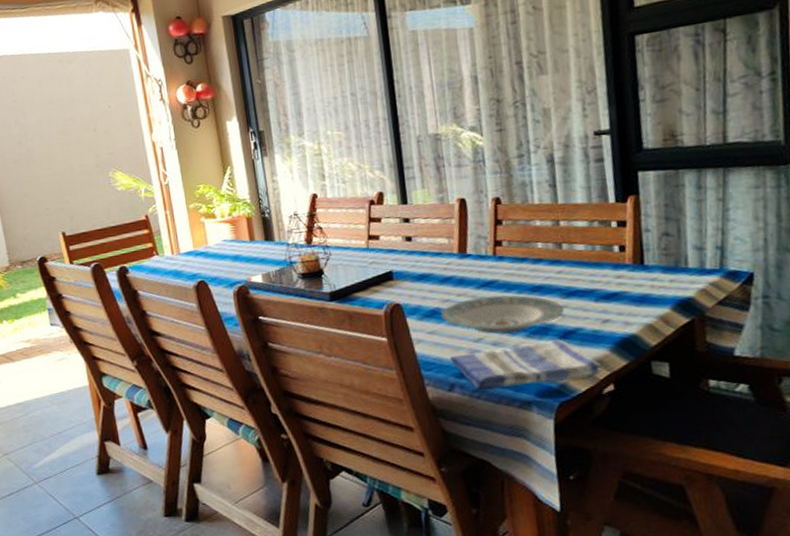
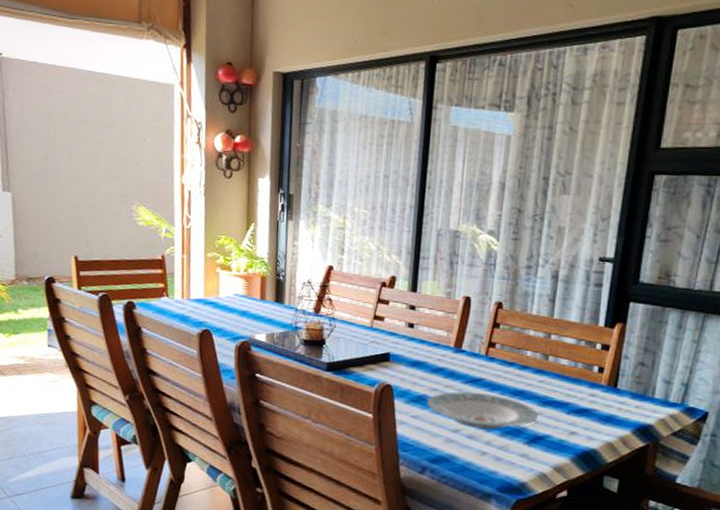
dish towel: present [450,339,602,391] -> none [427,441,560,481]

